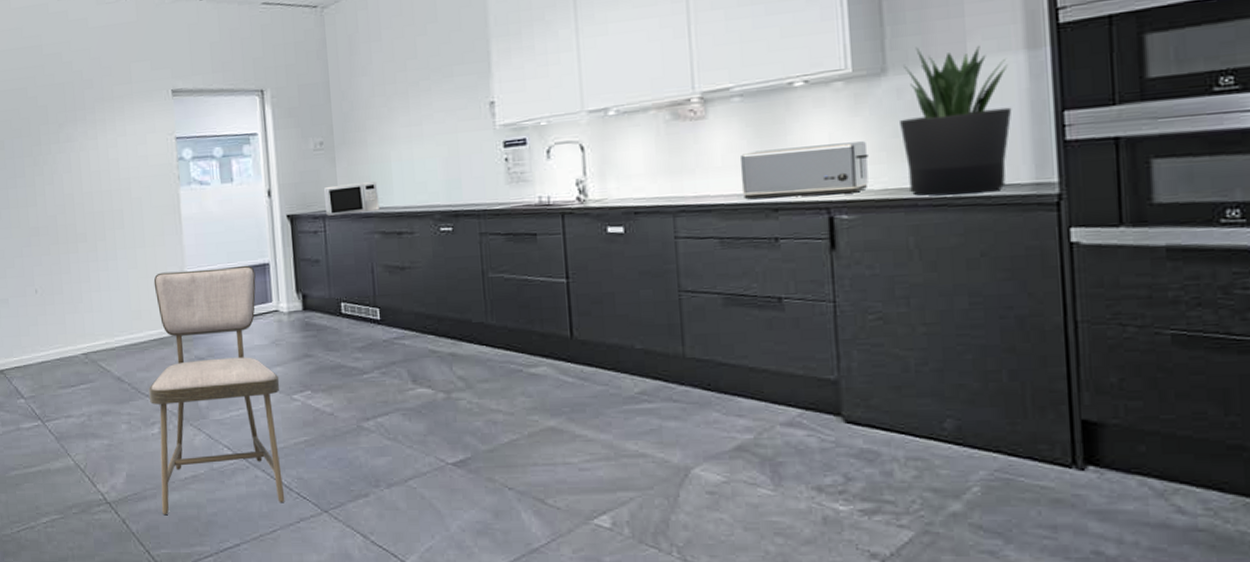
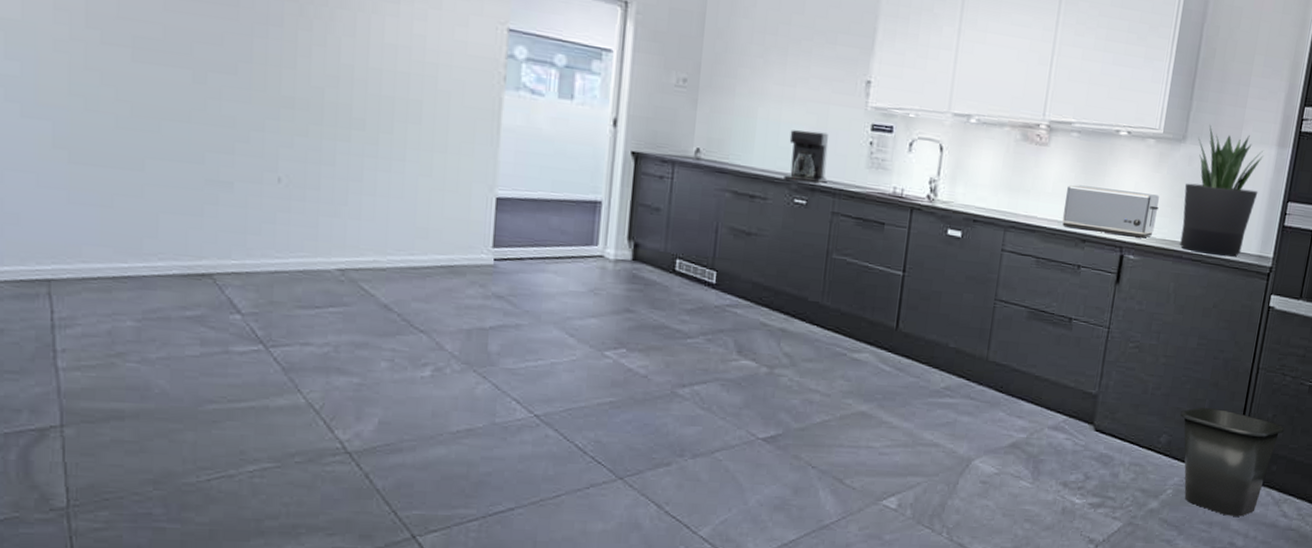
dining chair: present [149,266,285,516] -> none [420,187,592,472]
microwave: present [323,180,380,217] -> none [677,129,739,169]
coffee maker: none [424,160,468,213] -> present [784,129,829,185]
waste bin: none [966,379,1145,516] -> present [1180,407,1285,517]

